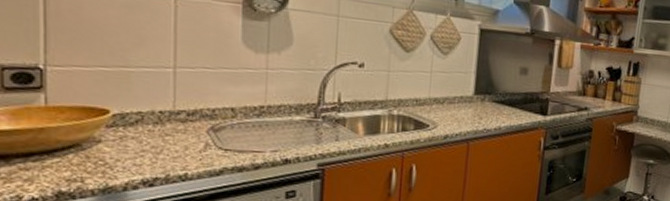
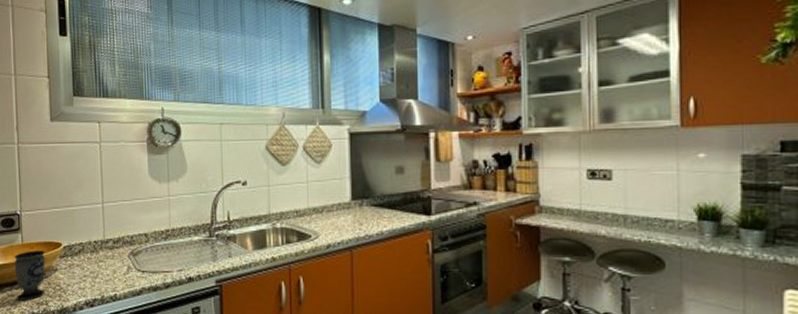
cup: none [31,115,83,176] -> present [14,251,45,301]

